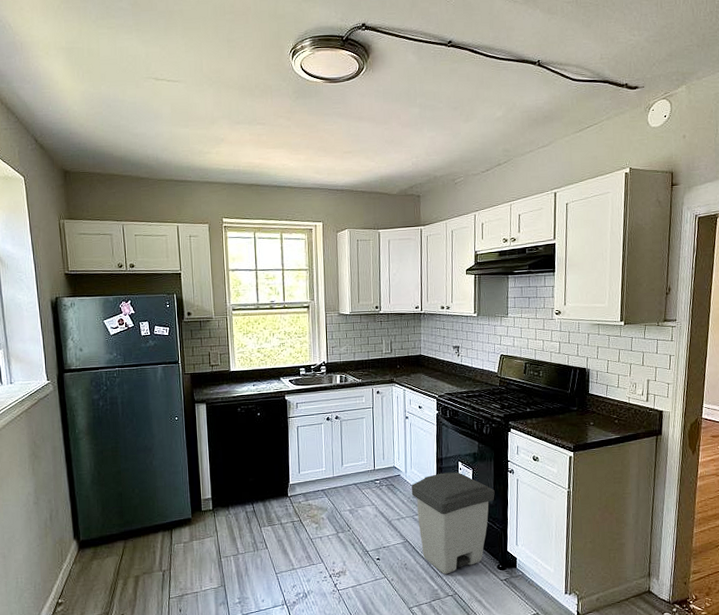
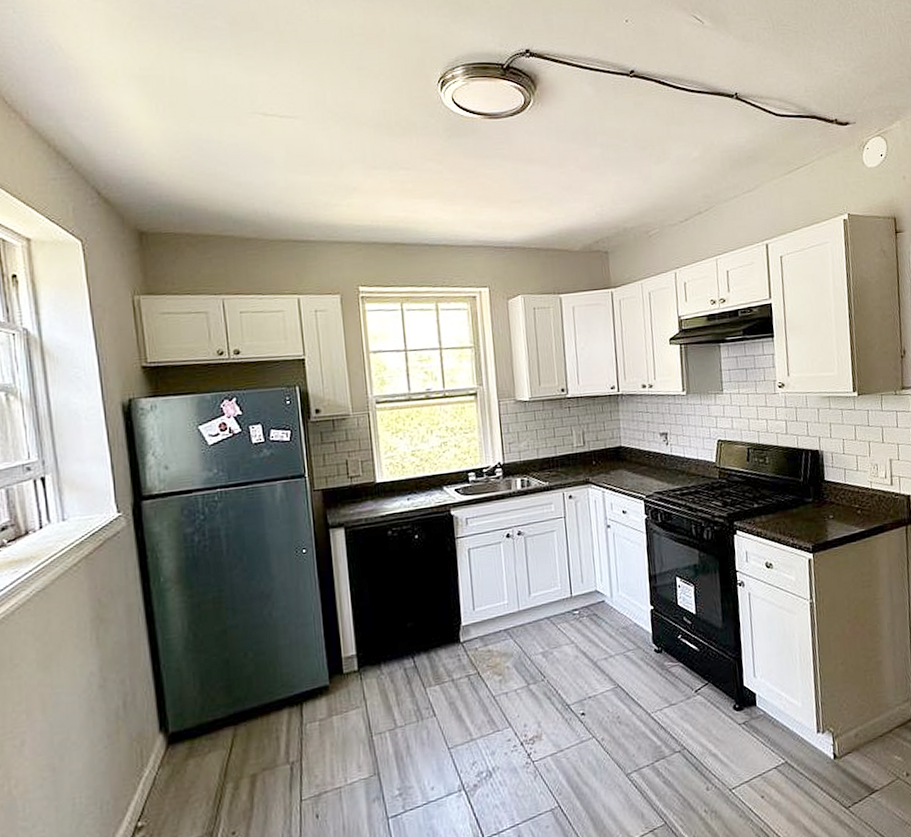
trash can: present [411,472,495,574] -> none [619,590,724,725]

